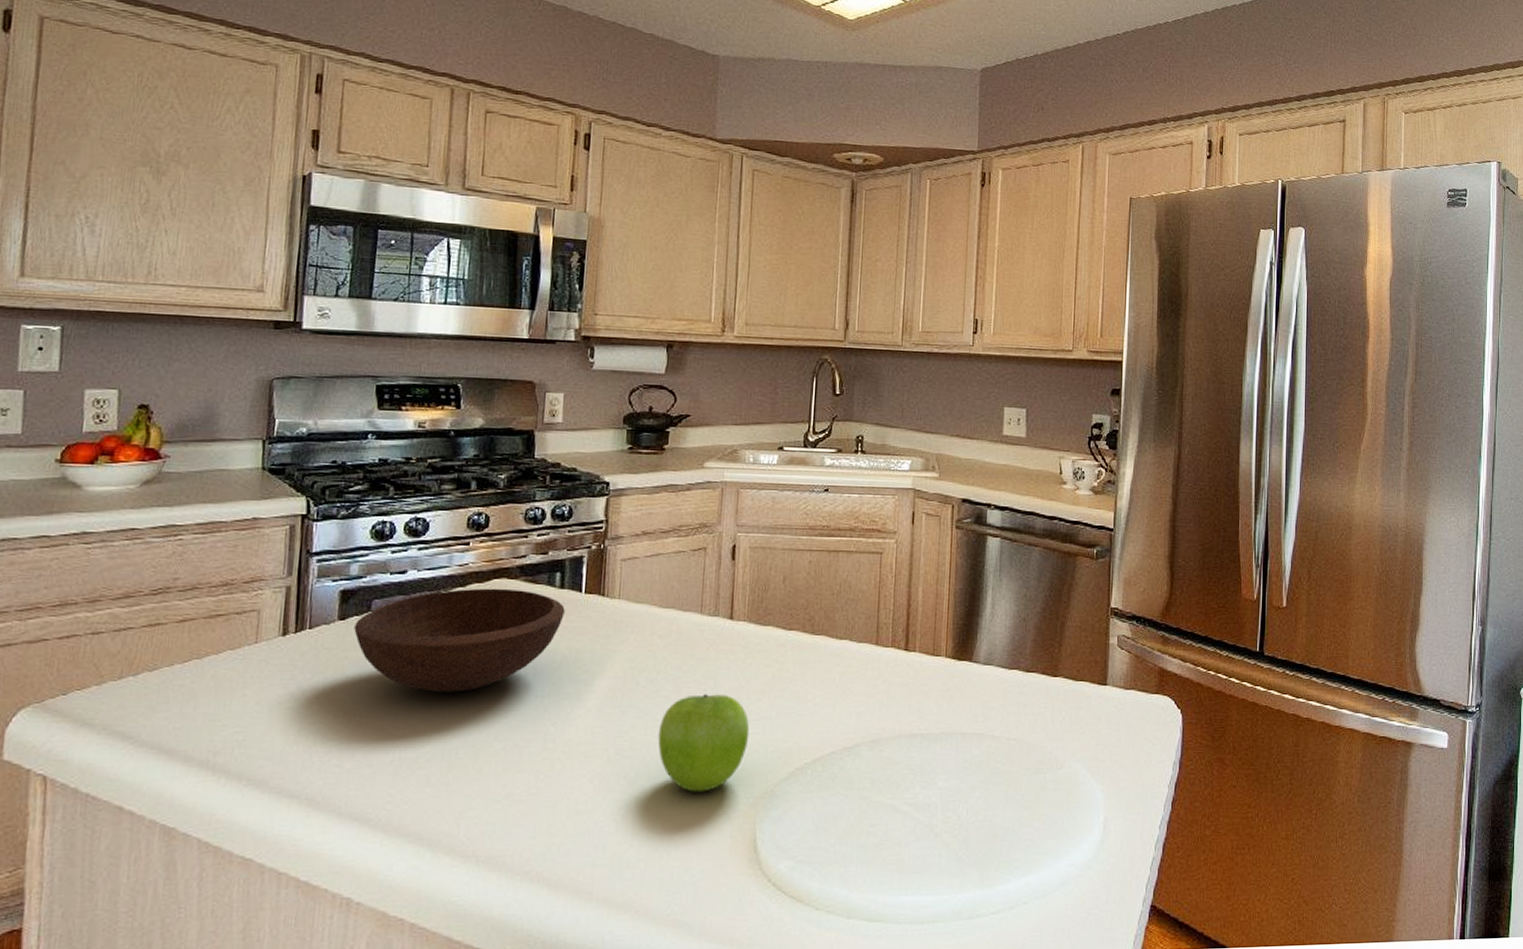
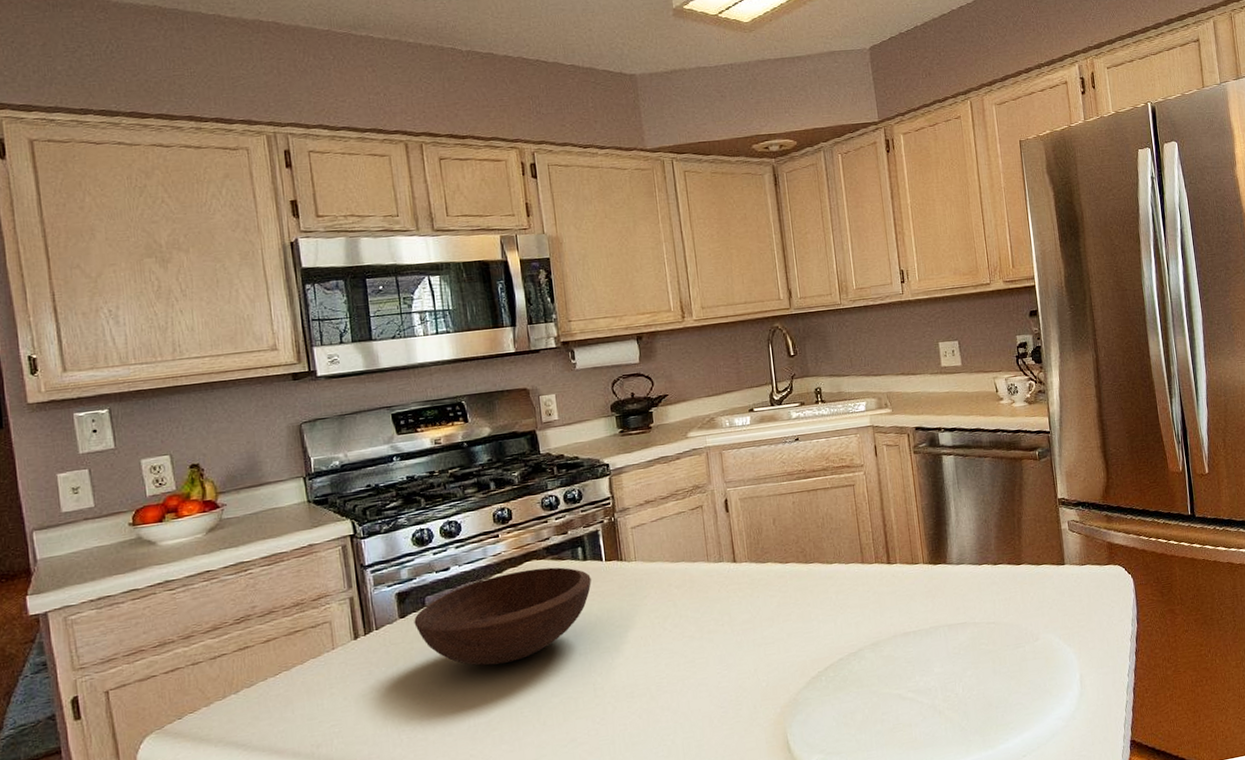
fruit: present [657,694,750,792] -> none [689,626,768,712]

